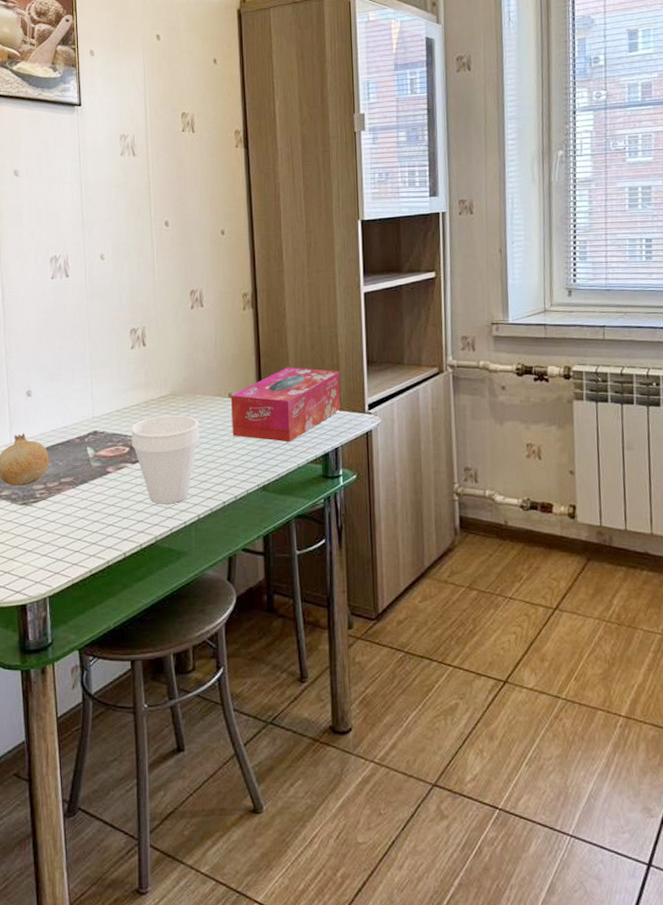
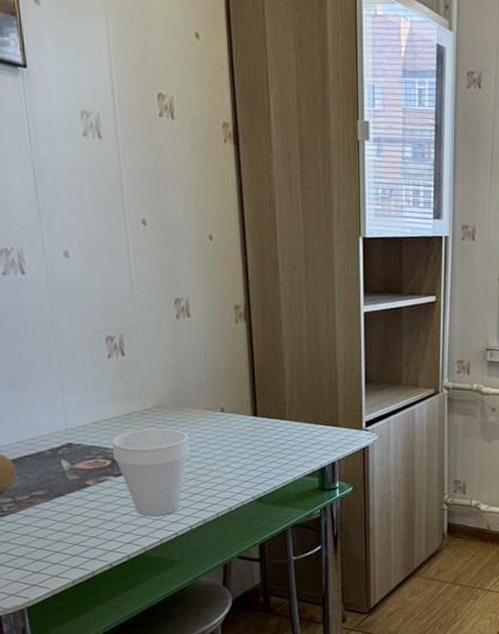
tissue box: present [230,367,341,443] -> none [222,383,338,457]

